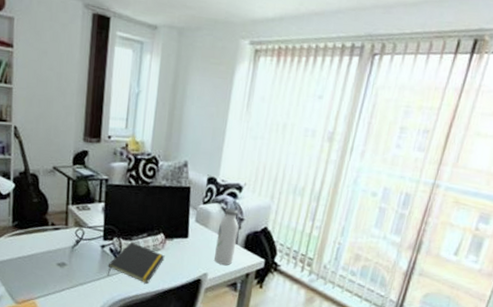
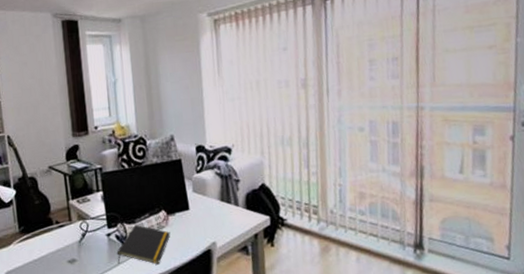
water bottle: present [214,208,239,265] -> none [217,172,239,230]

